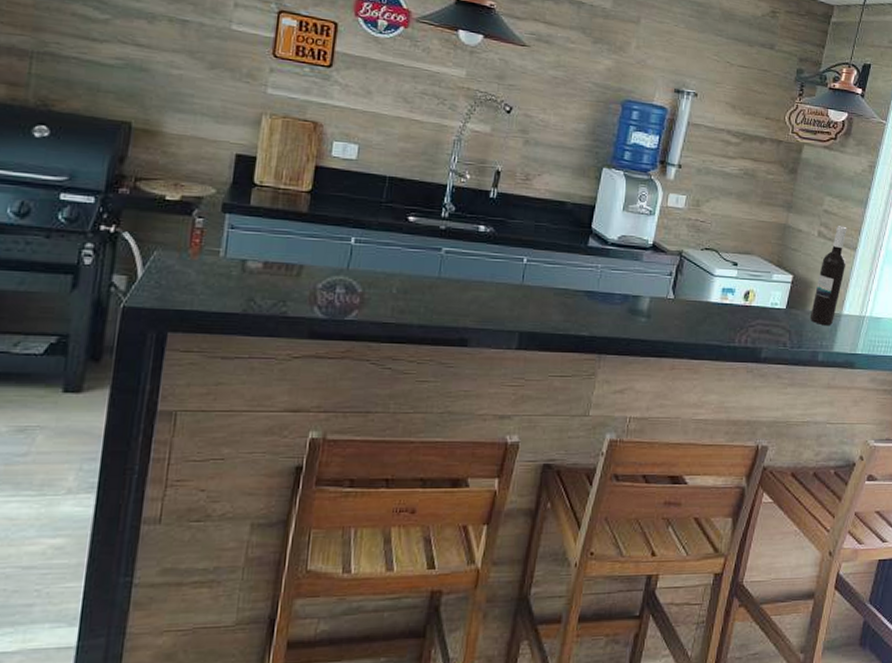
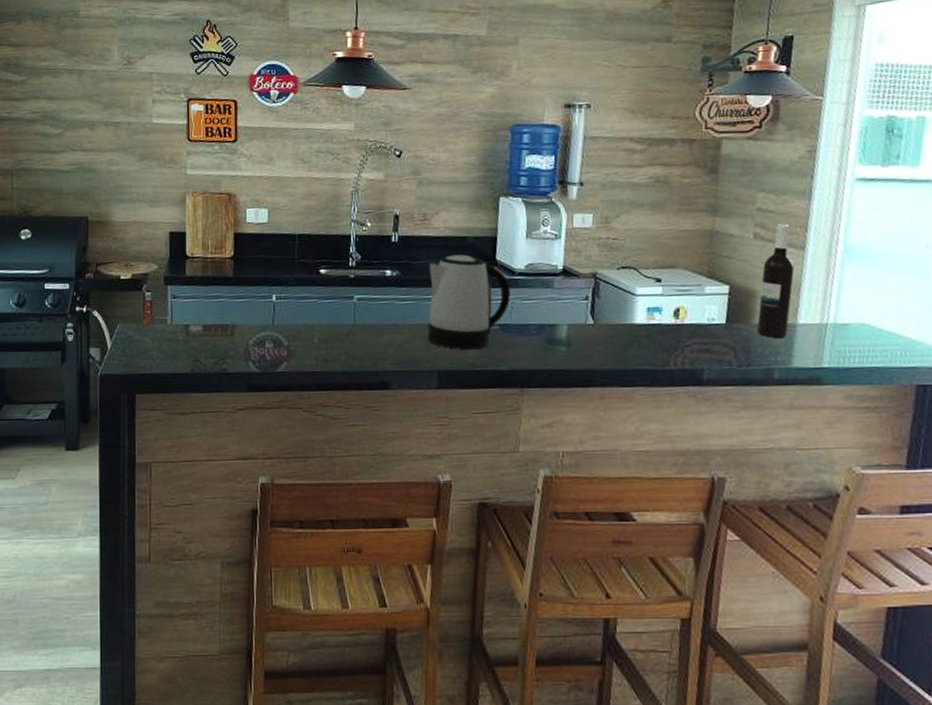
kettle: none [514,218,601,313] -> present [427,254,511,349]

